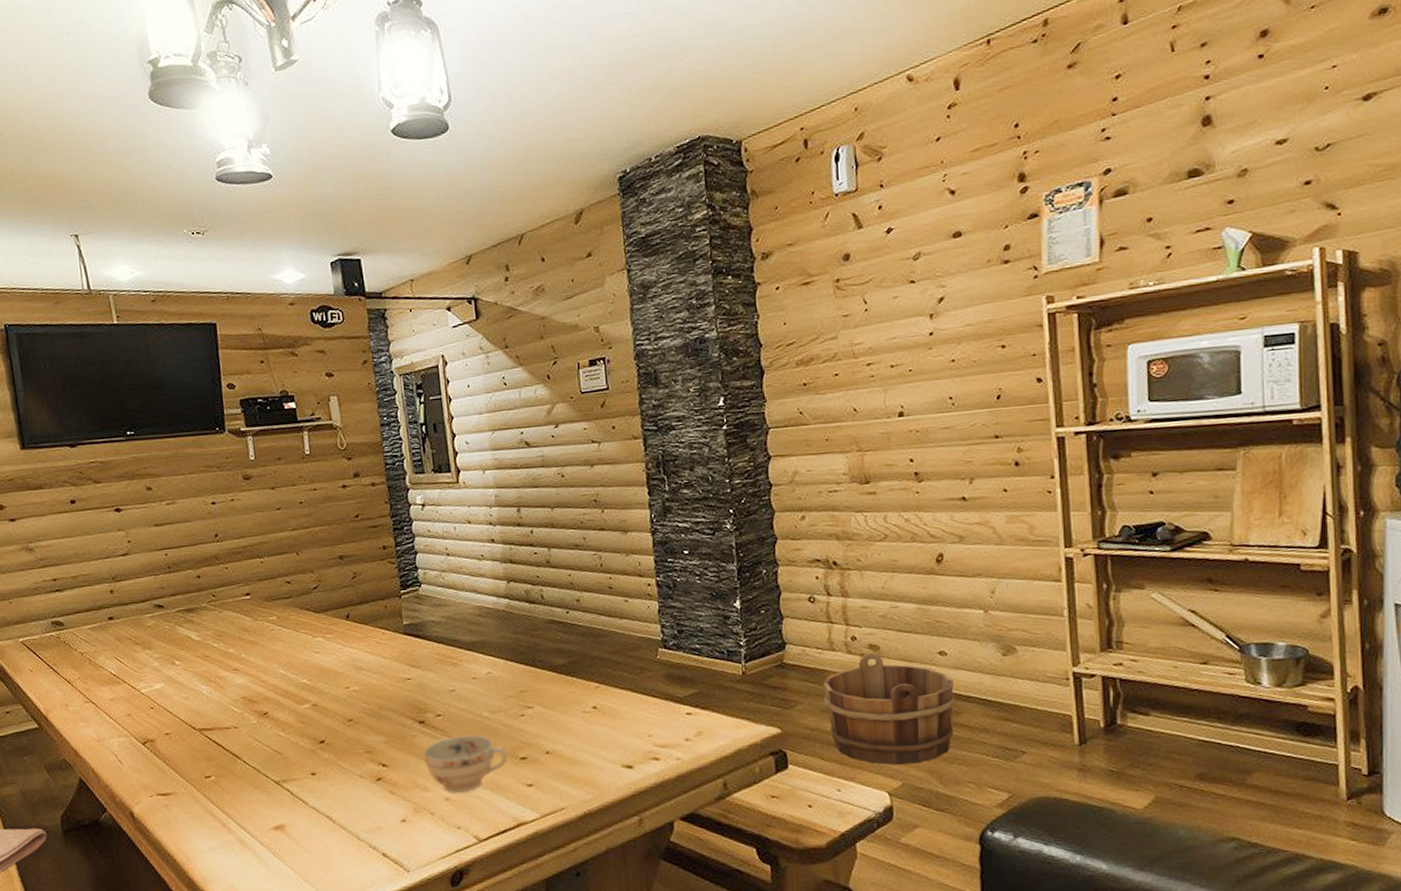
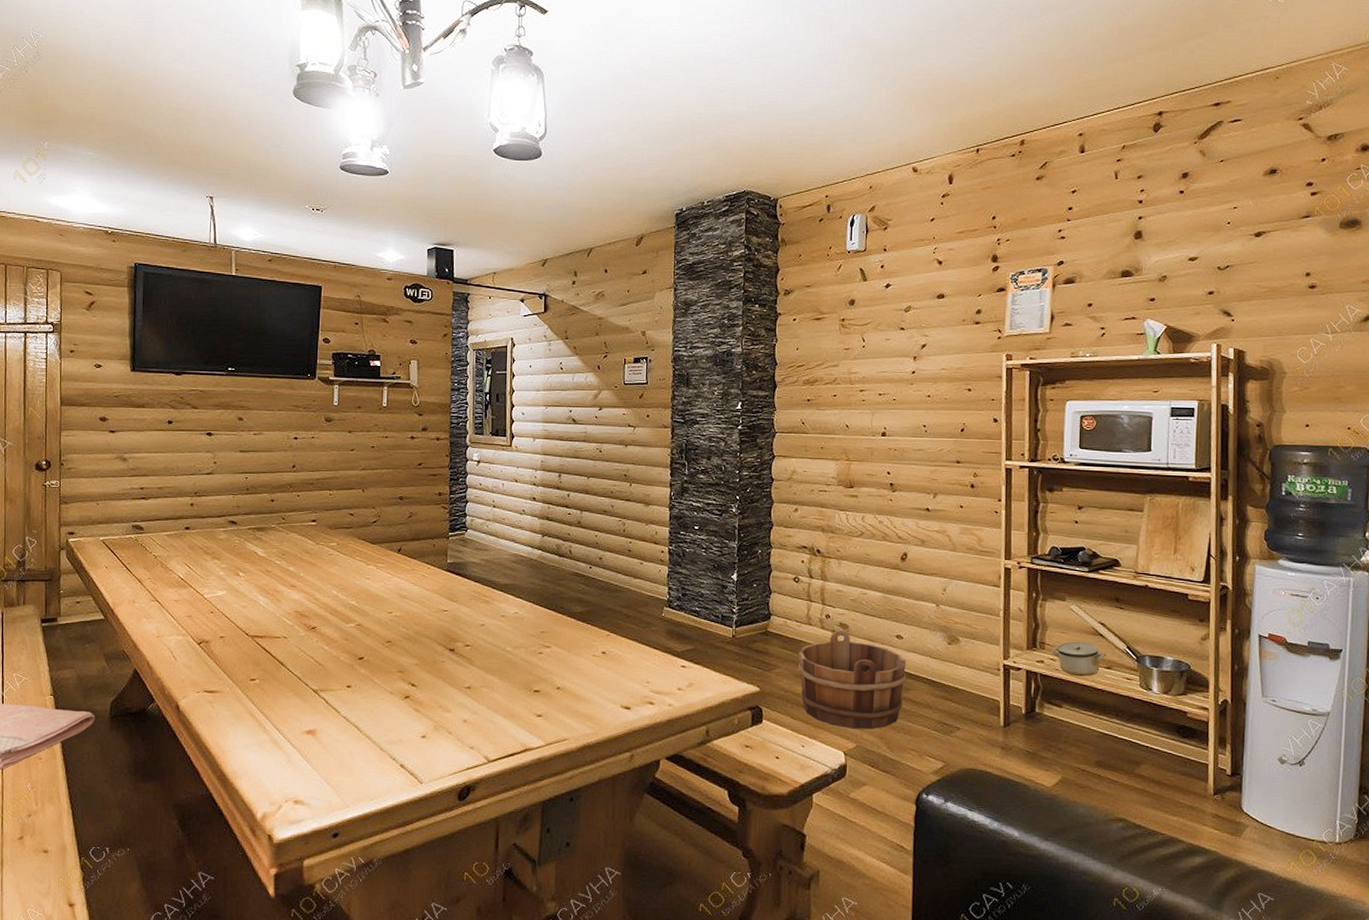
teacup: present [424,734,509,793] -> none [450,665,524,716]
saucepan: none [1131,635,1201,678] -> present [1051,641,1107,677]

